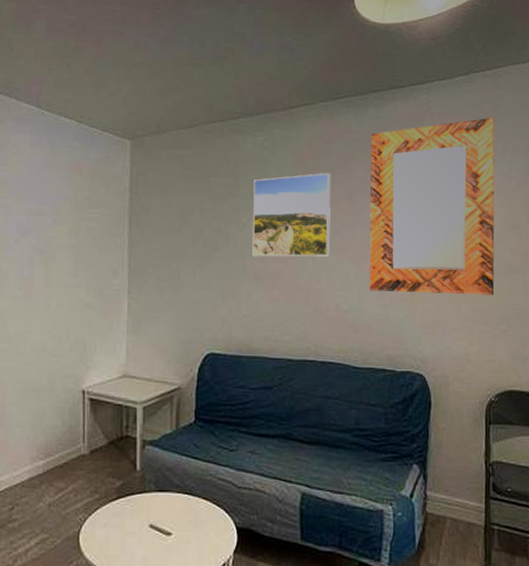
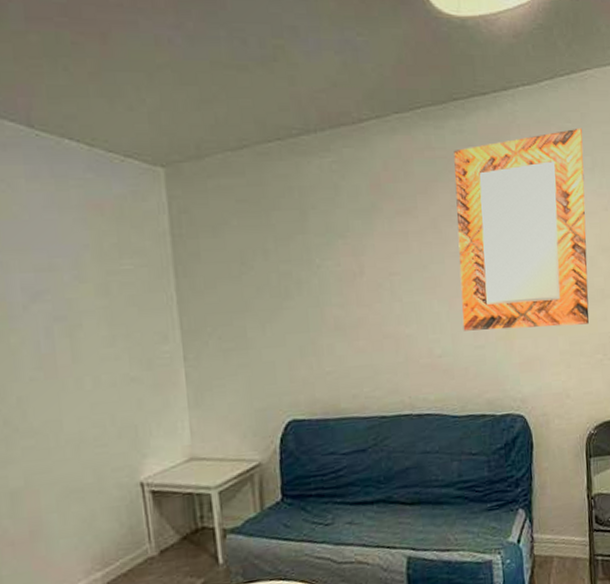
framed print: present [252,173,331,257] -> none [324,199,418,304]

